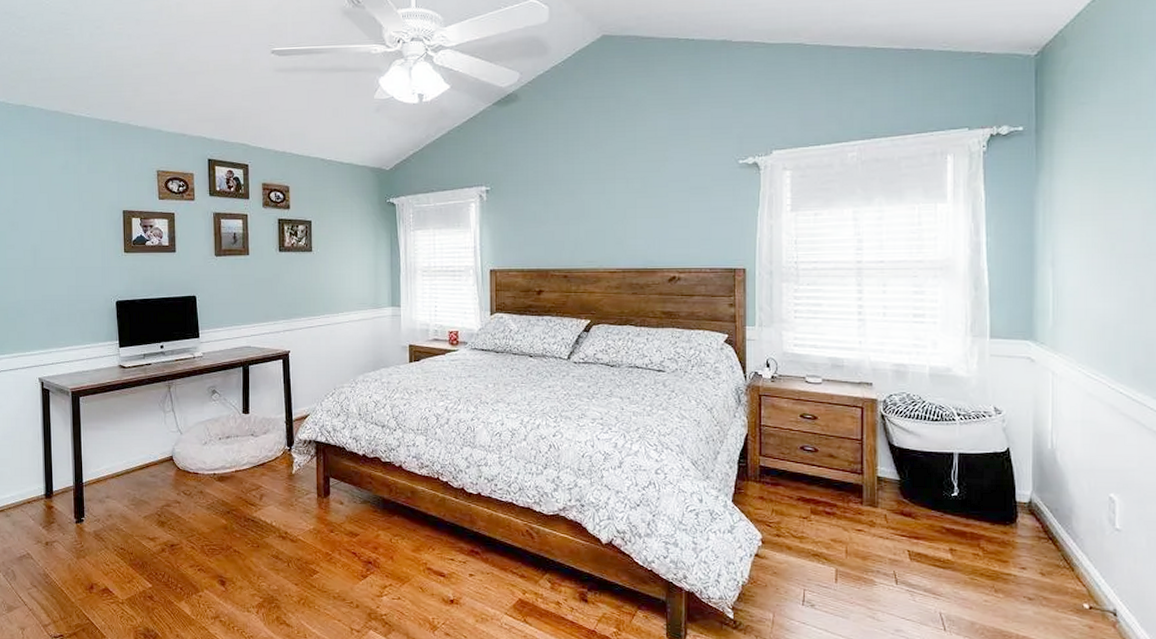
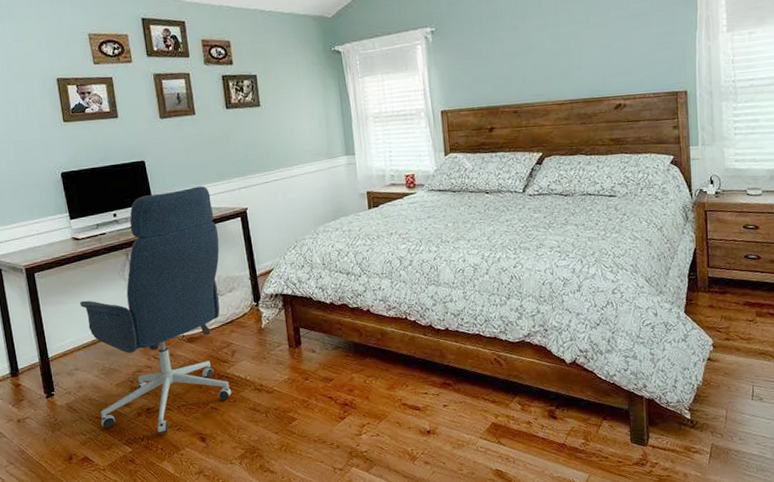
office chair: none [118,325,259,573] -> present [79,186,231,435]

